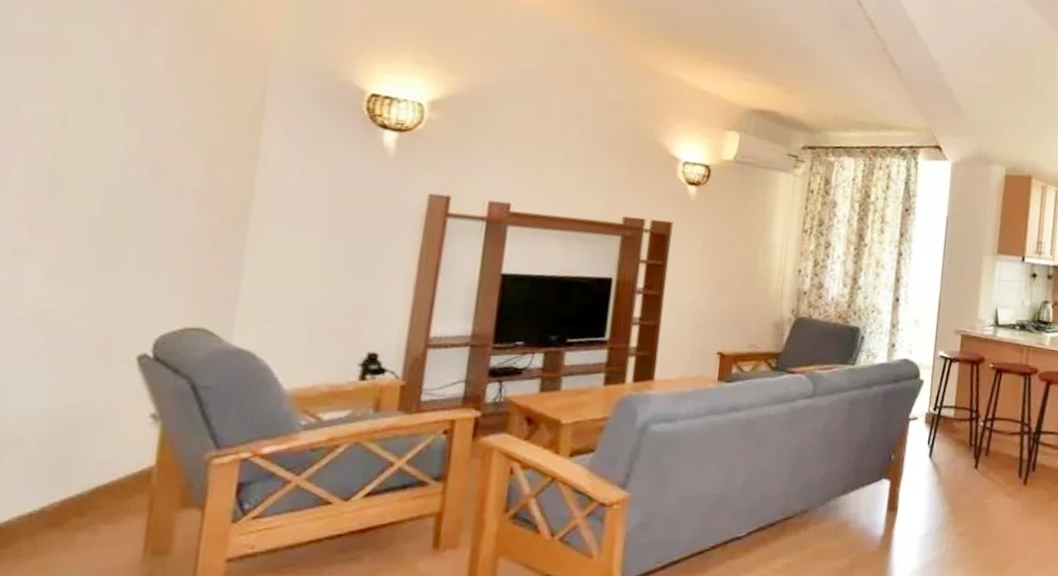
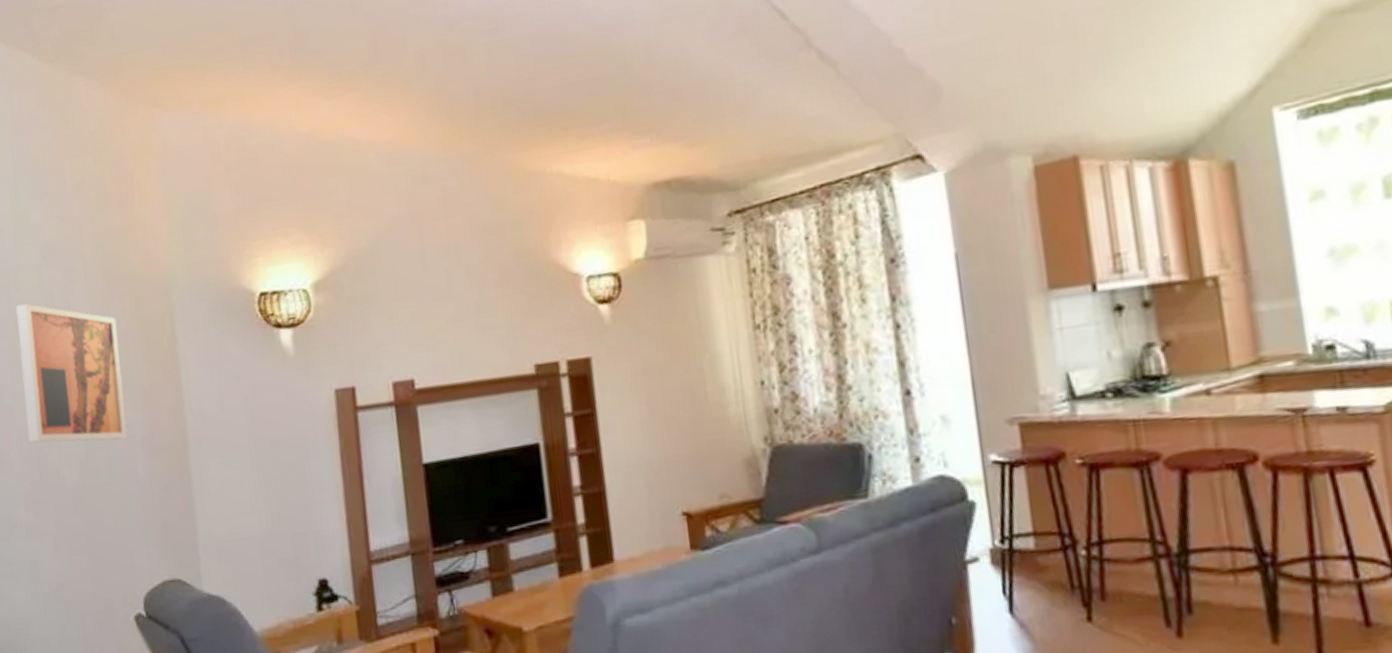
wall art: none [42,27,195,187] -> present [16,304,127,443]

